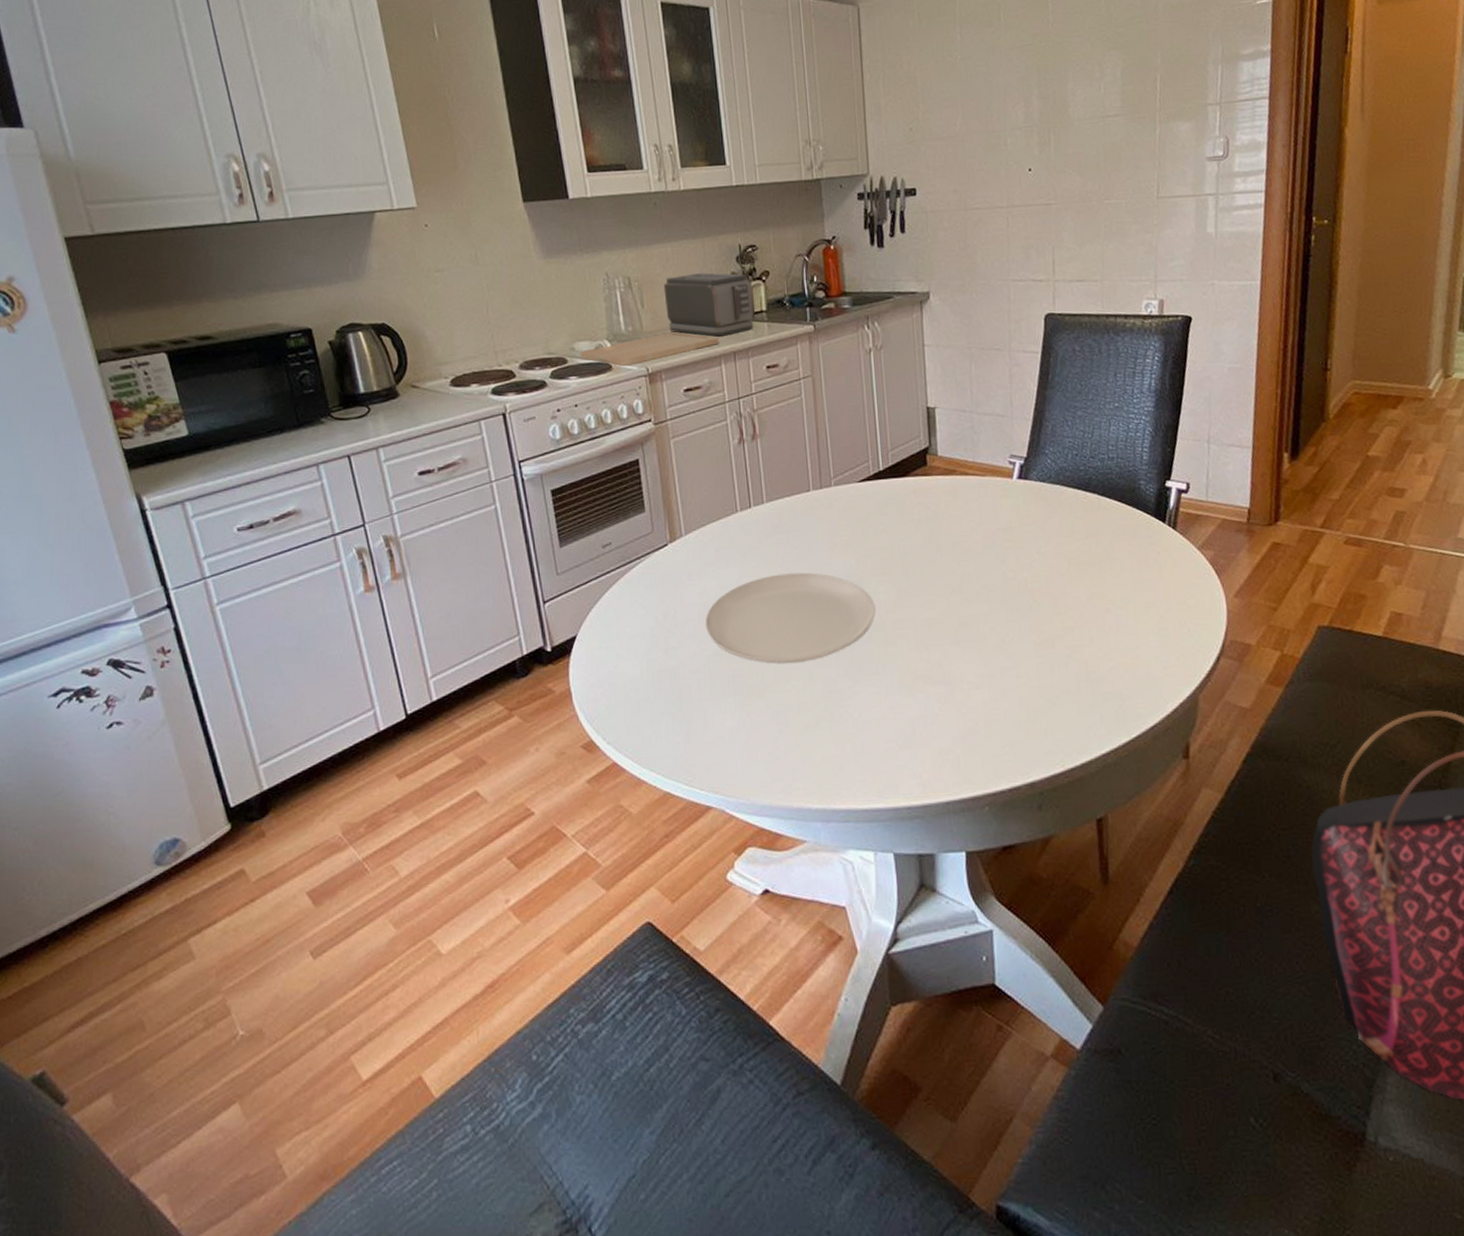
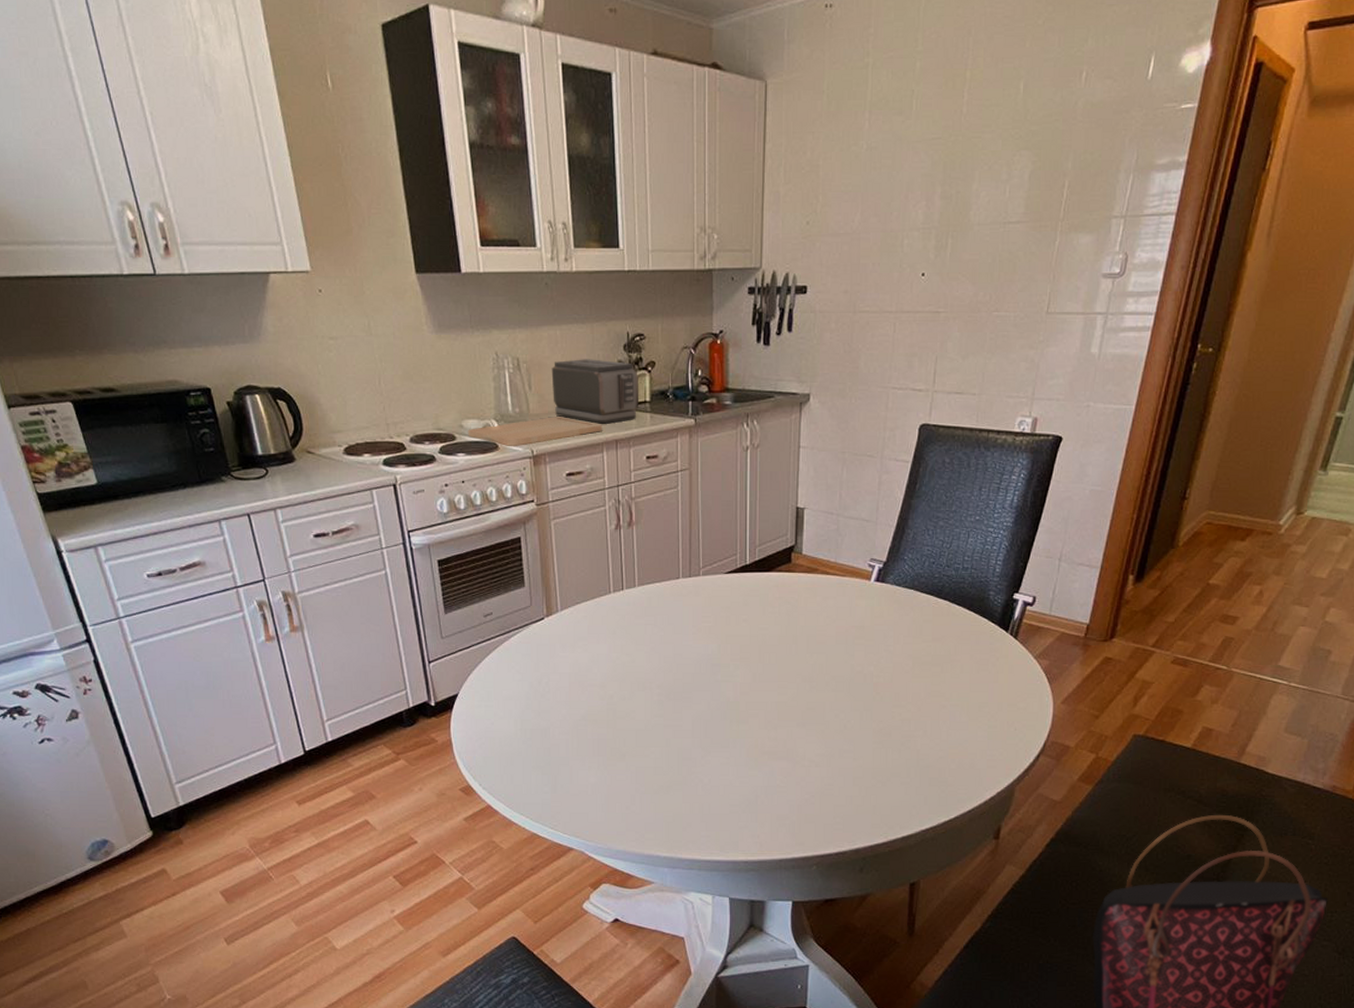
plate: present [705,572,876,664] -> none [575,652,731,731]

